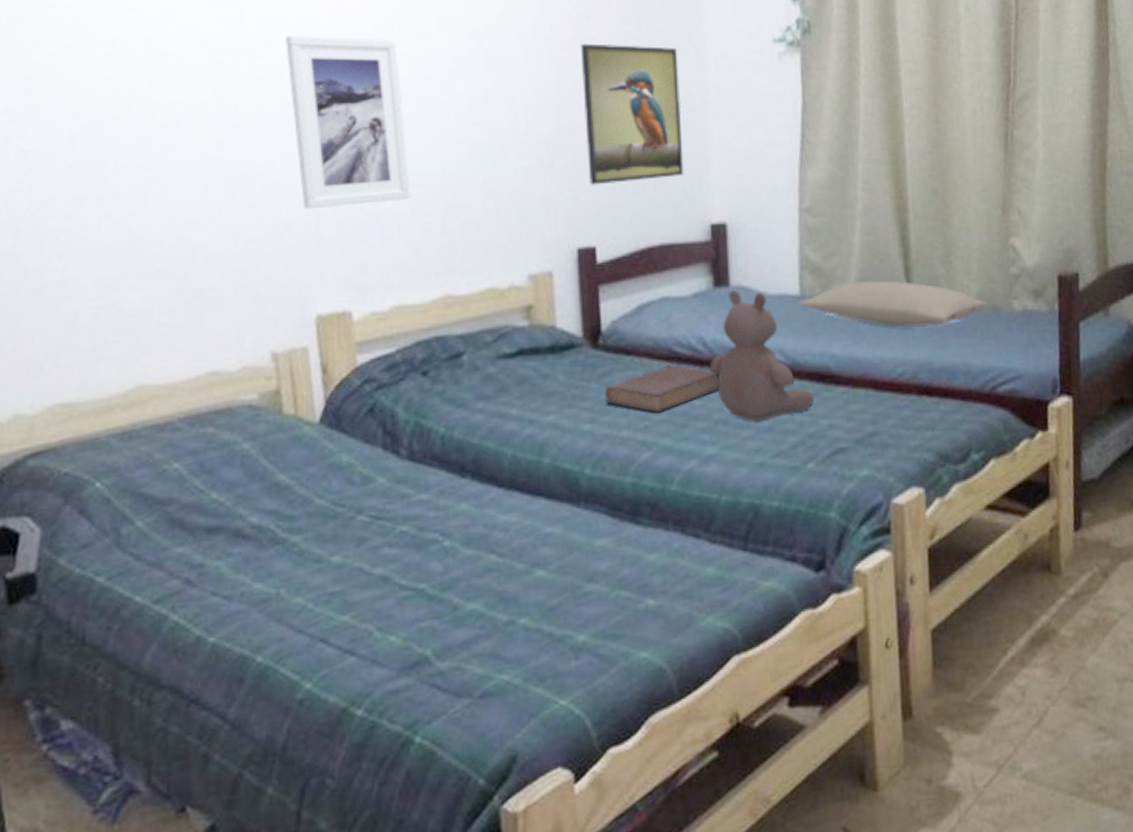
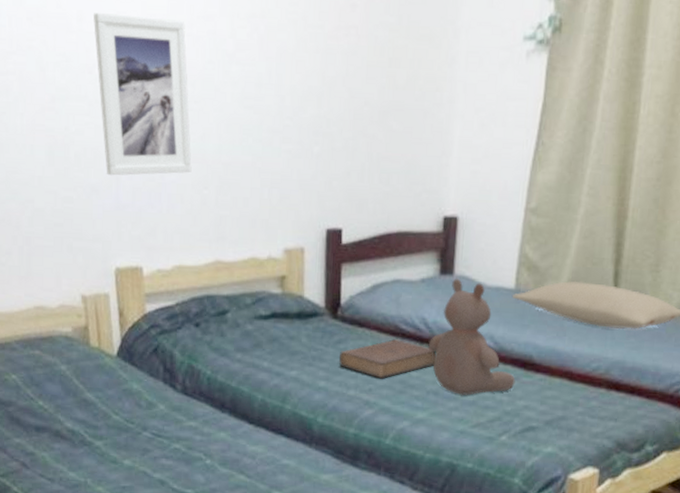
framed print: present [580,43,684,186] -> none [341,32,432,173]

